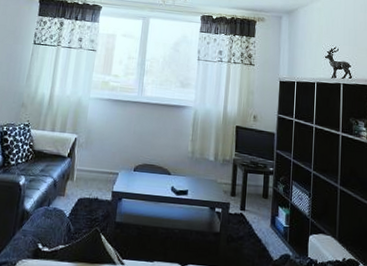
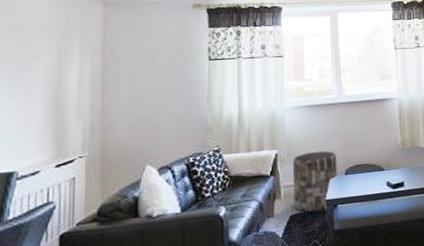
side table: none [84,143,129,201] -> present [293,151,337,213]

